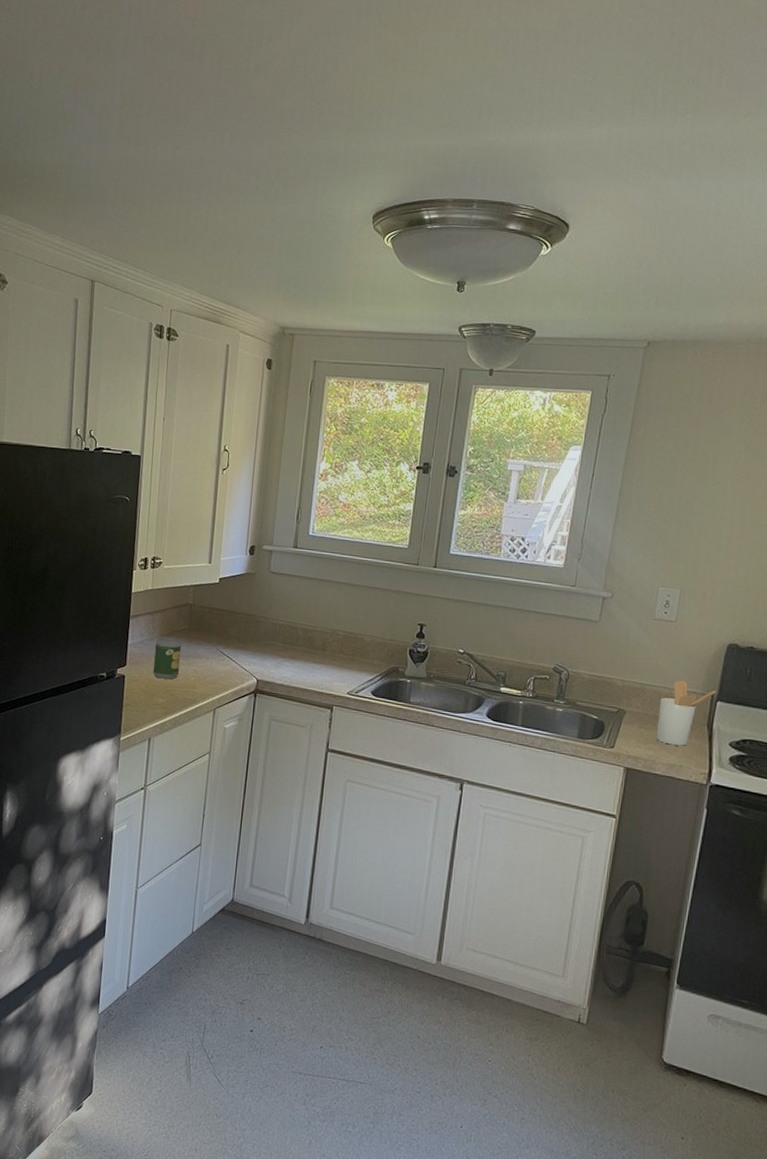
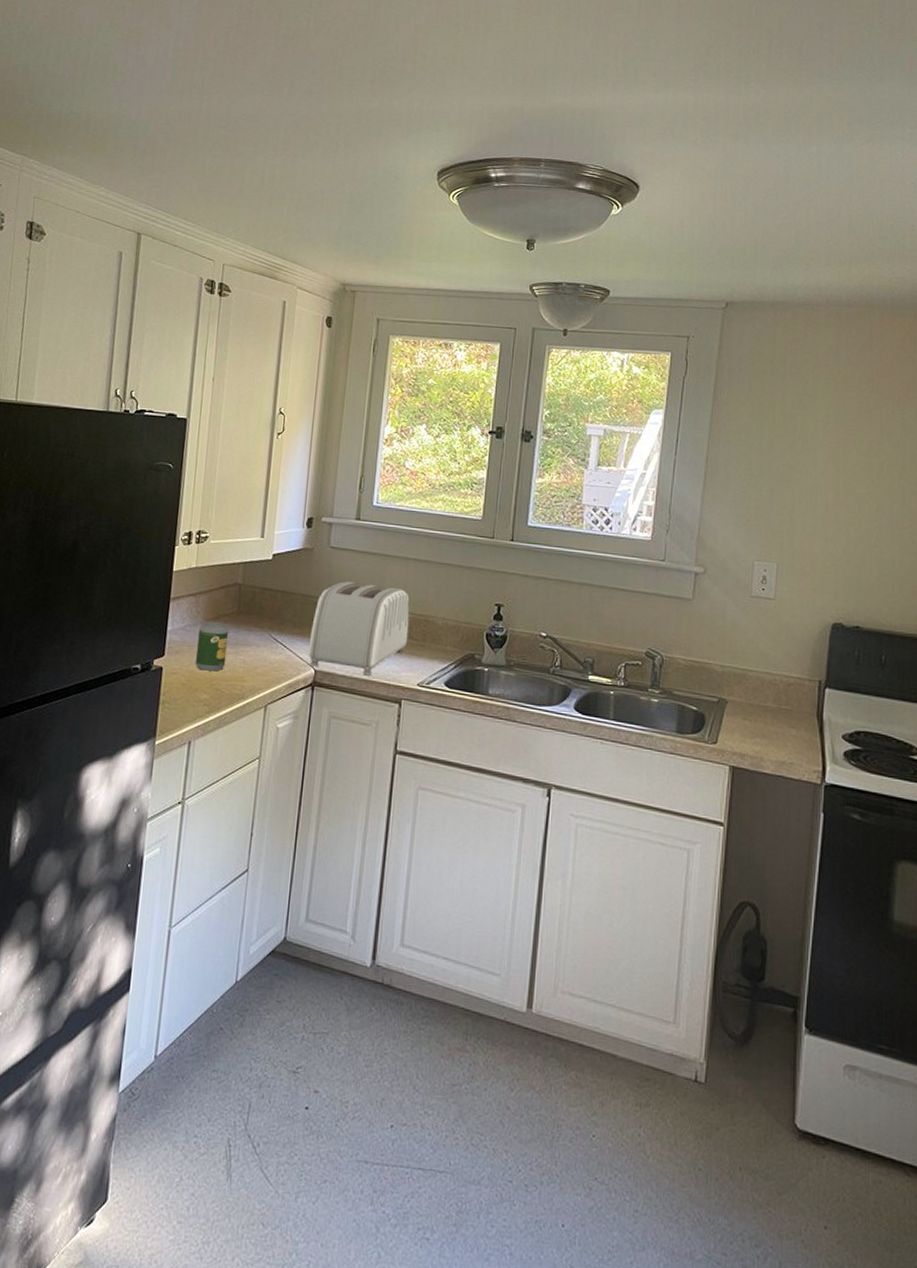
toaster: none [251,603,341,685] -> present [308,581,410,676]
utensil holder: present [657,680,716,746] -> none [763,664,824,740]

